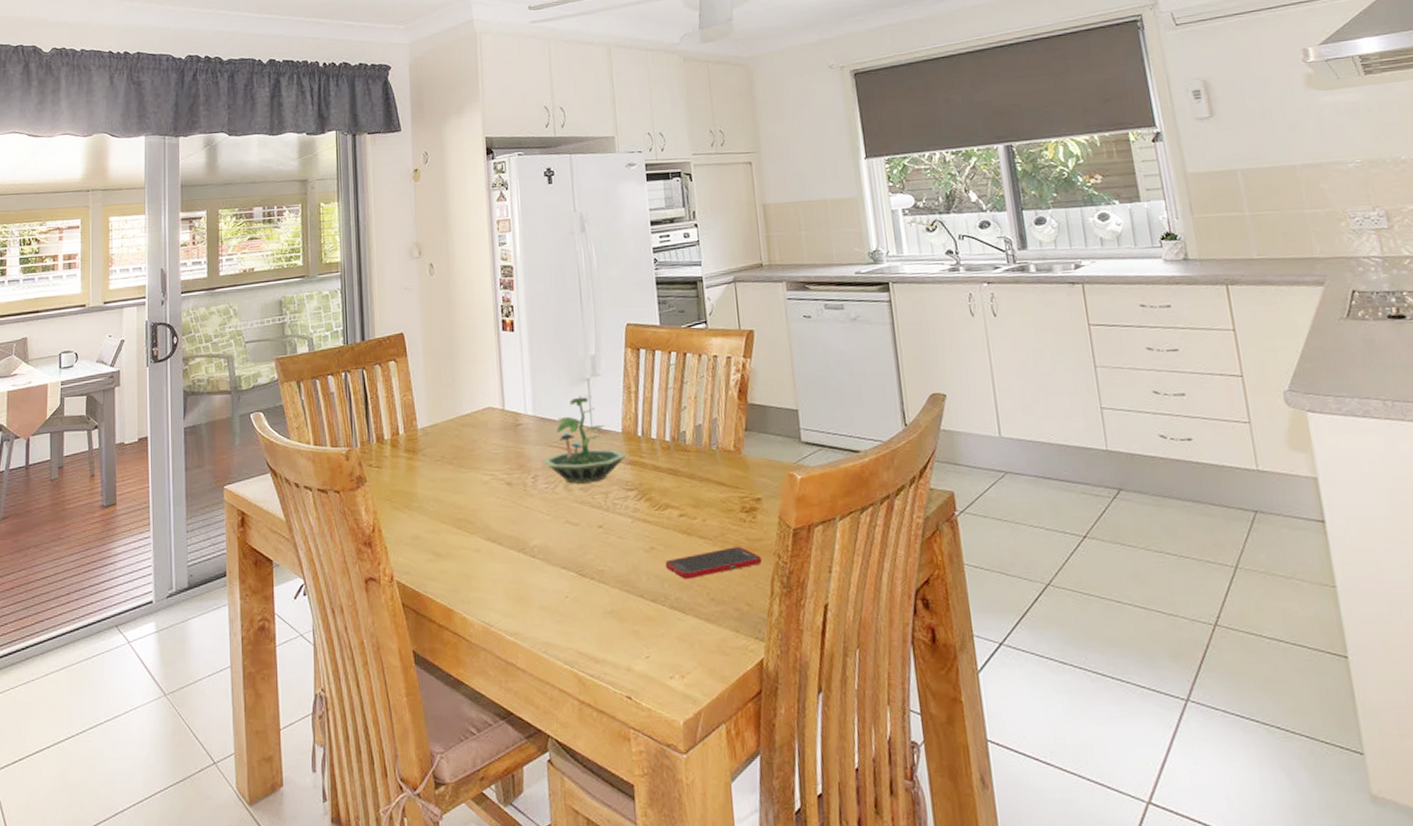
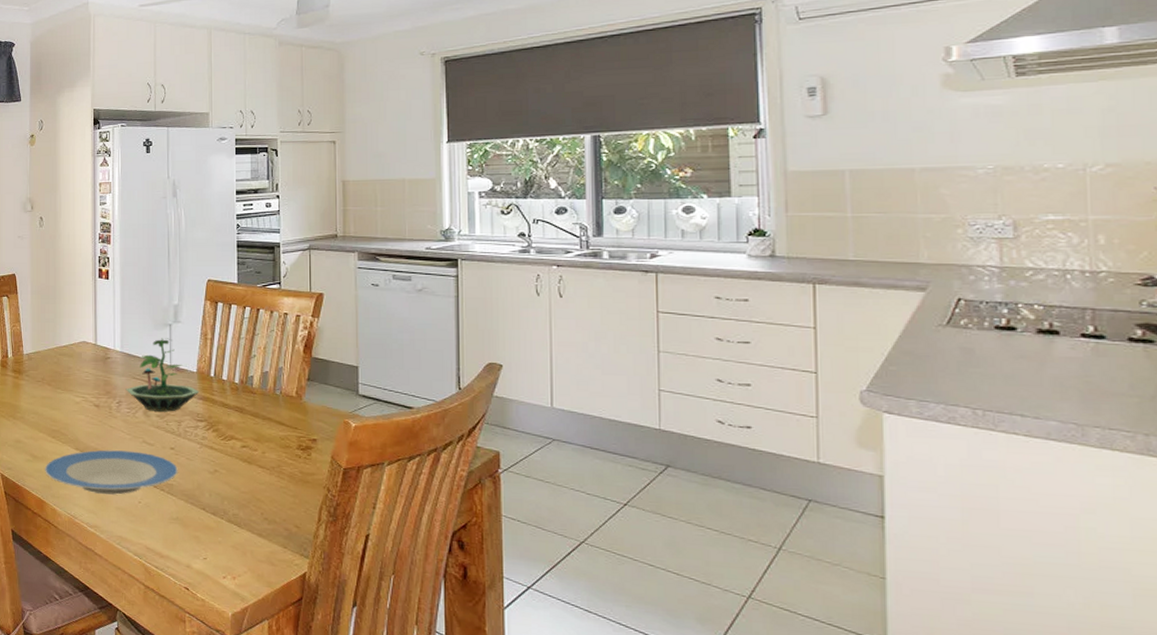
plate: none [450,534,609,592] -> present [45,450,178,495]
cell phone: present [665,547,763,580] -> none [226,477,313,500]

